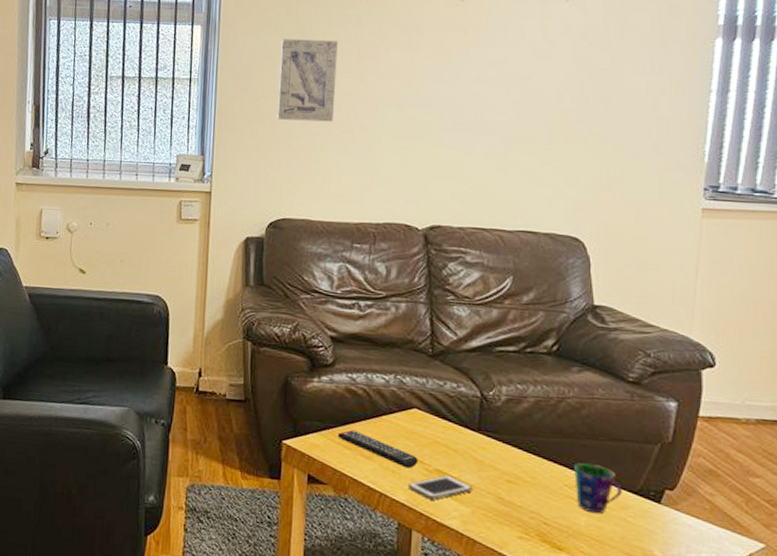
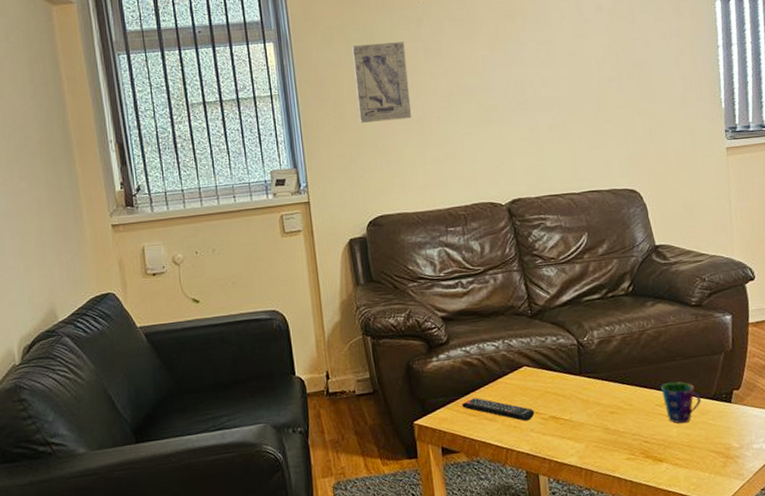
cell phone: present [407,475,473,500] -> none [529,419,584,445]

